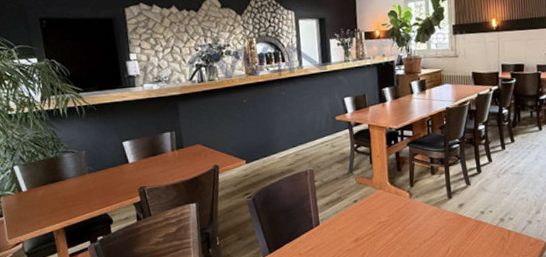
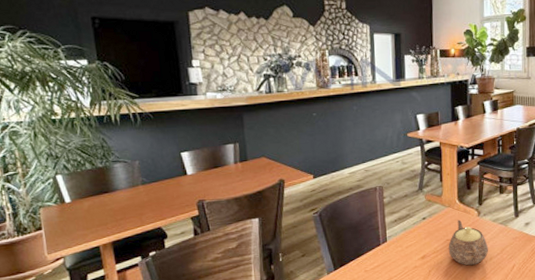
teapot: none [381,202,423,249] -> present [448,219,489,266]

